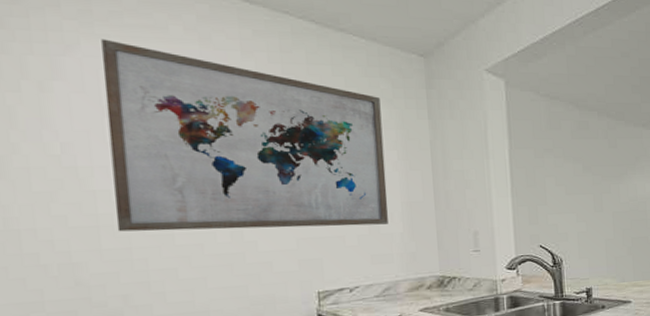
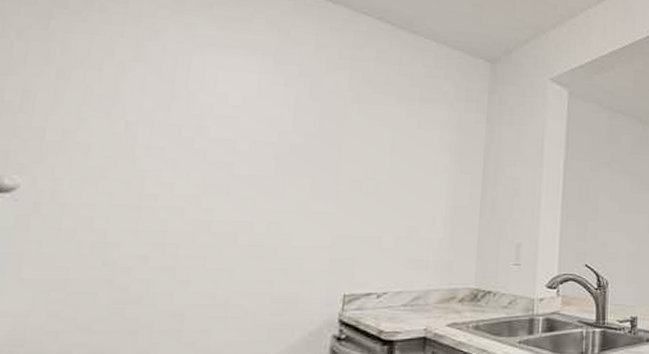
wall art: present [101,38,388,232] -> none [157,26,441,228]

